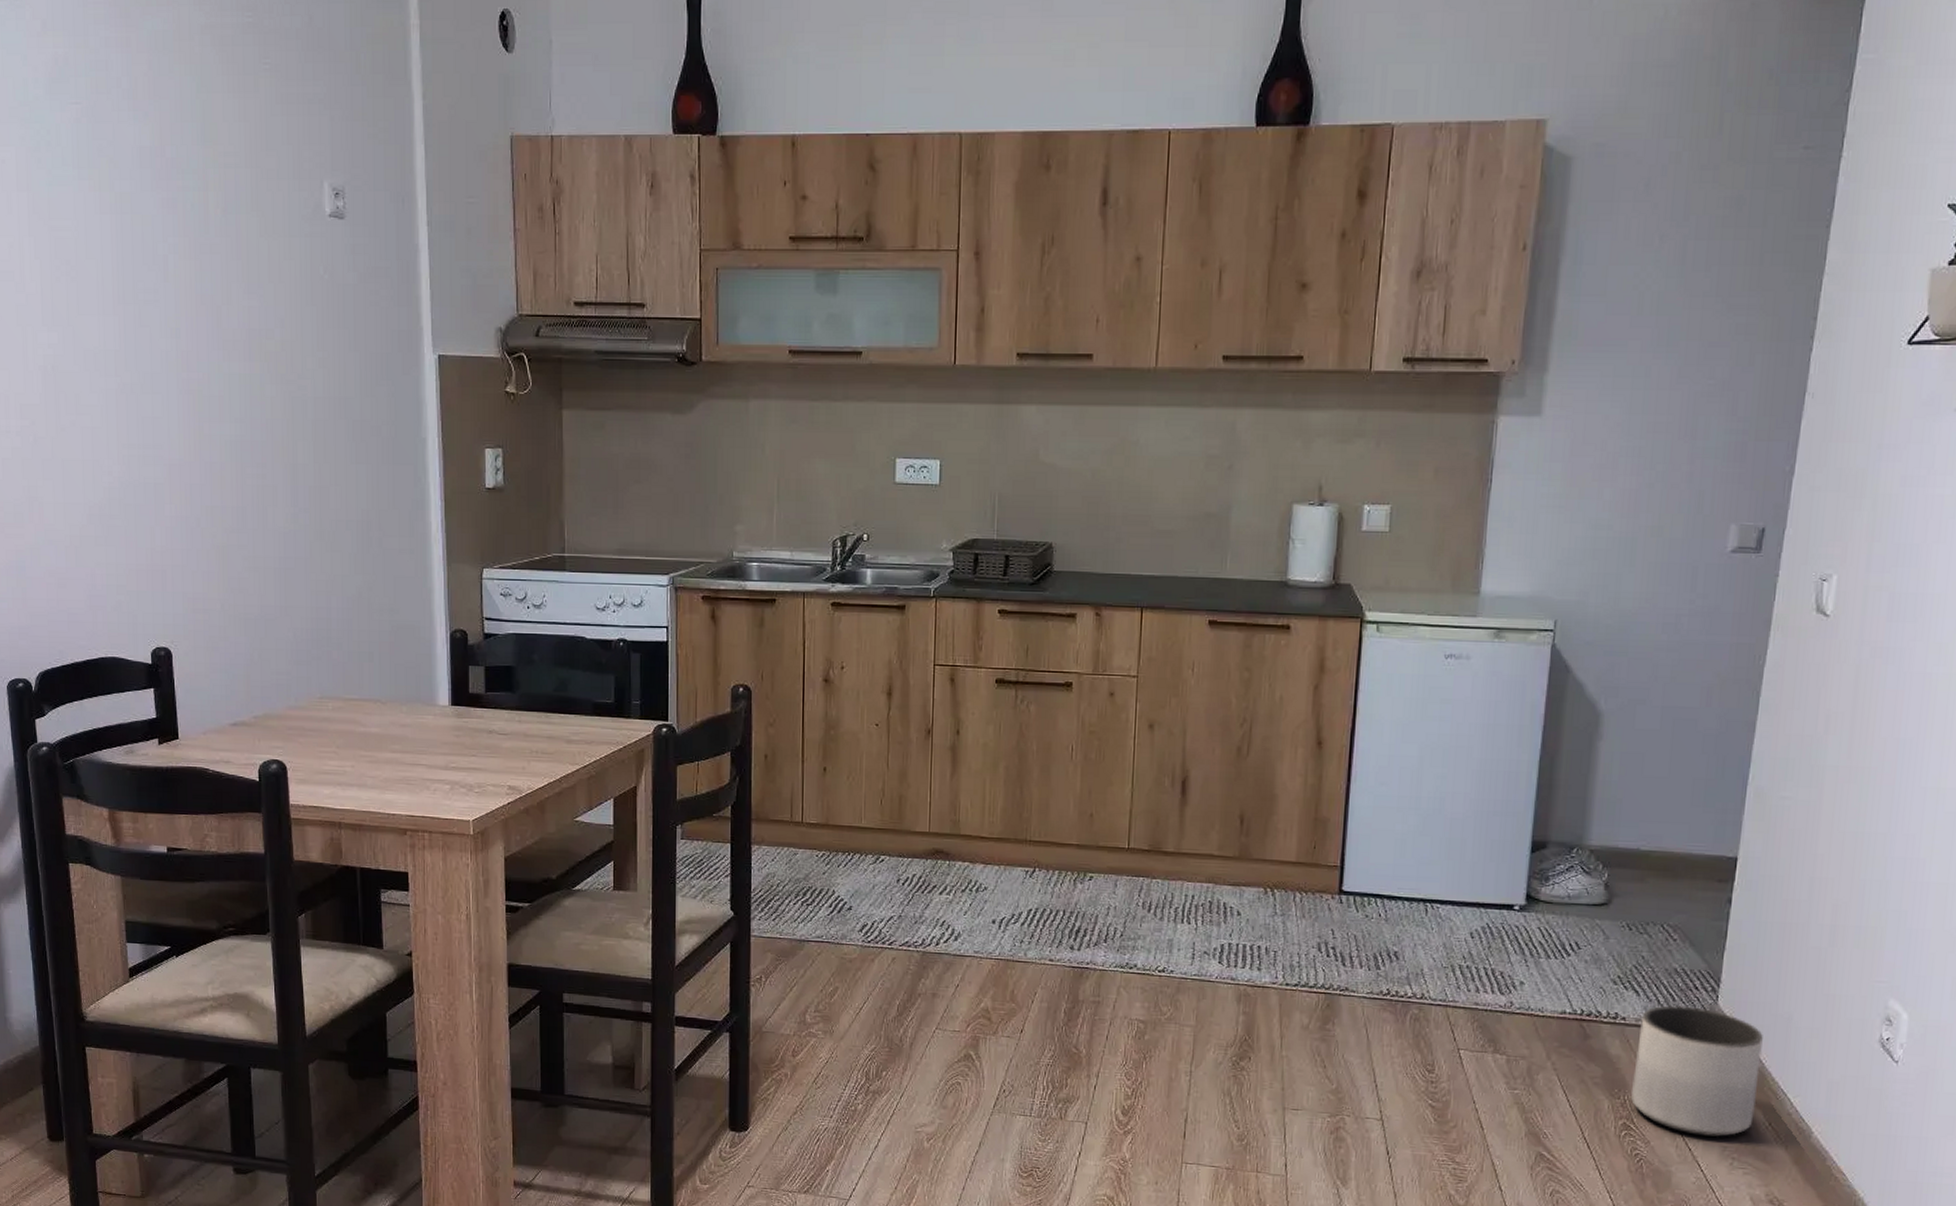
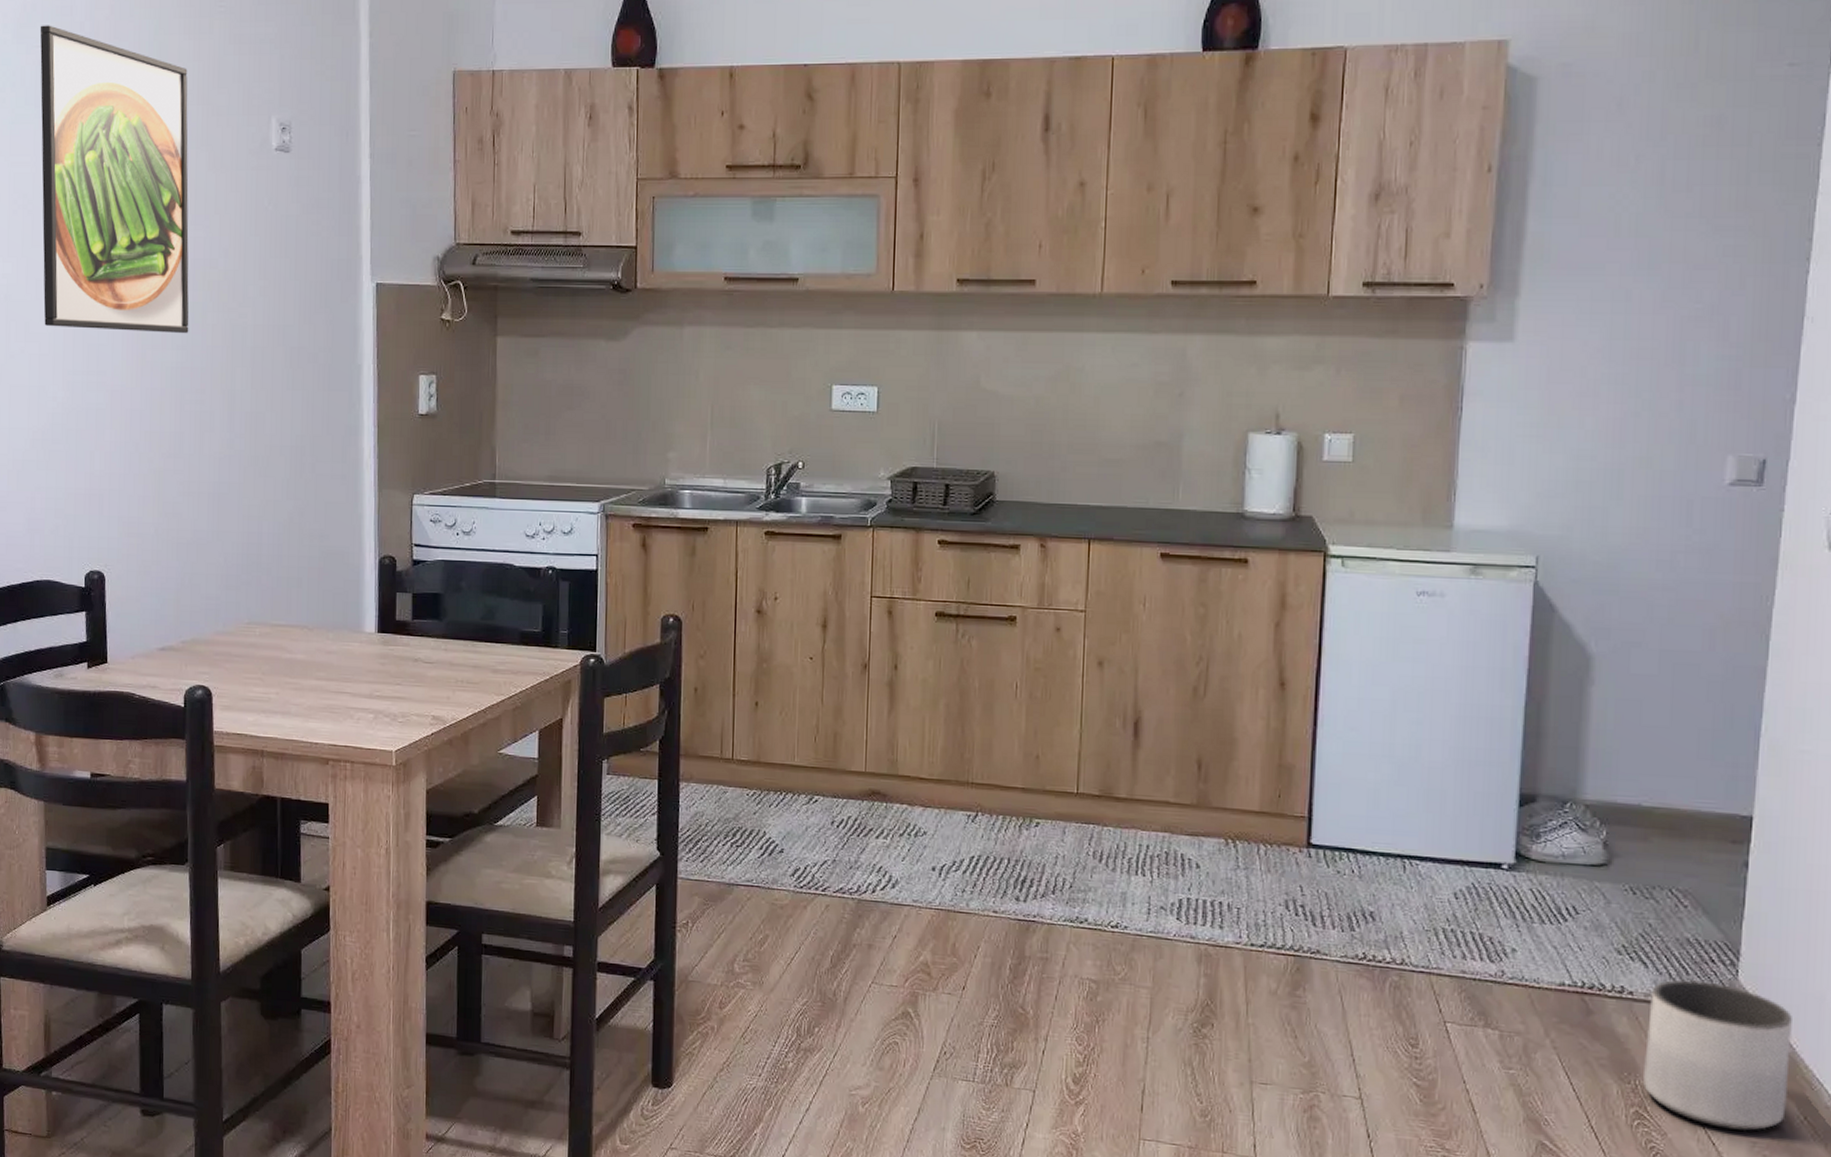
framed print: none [73,80,247,407] -> present [40,25,189,334]

